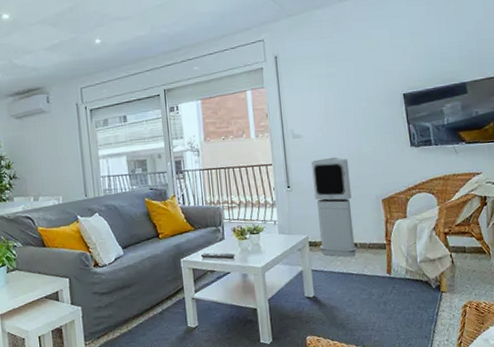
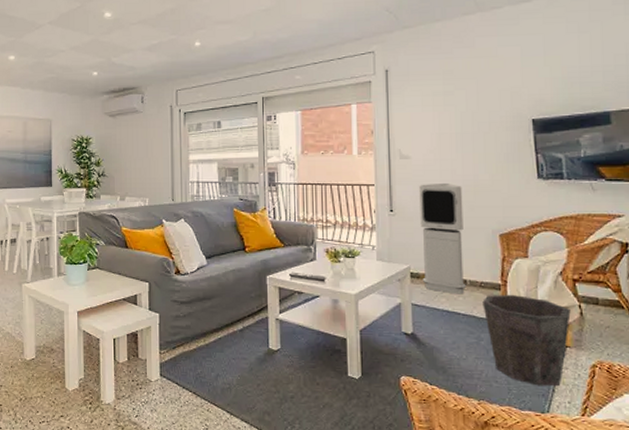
waste bin: none [371,251,444,330] -> present [482,294,571,387]

